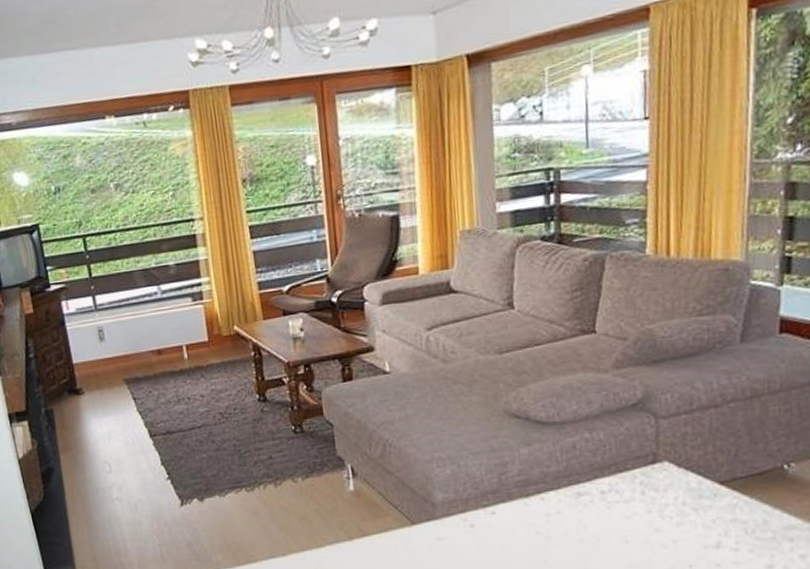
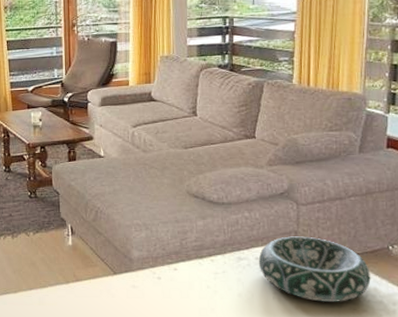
decorative bowl: none [604,459,759,543] -> present [258,236,371,302]

